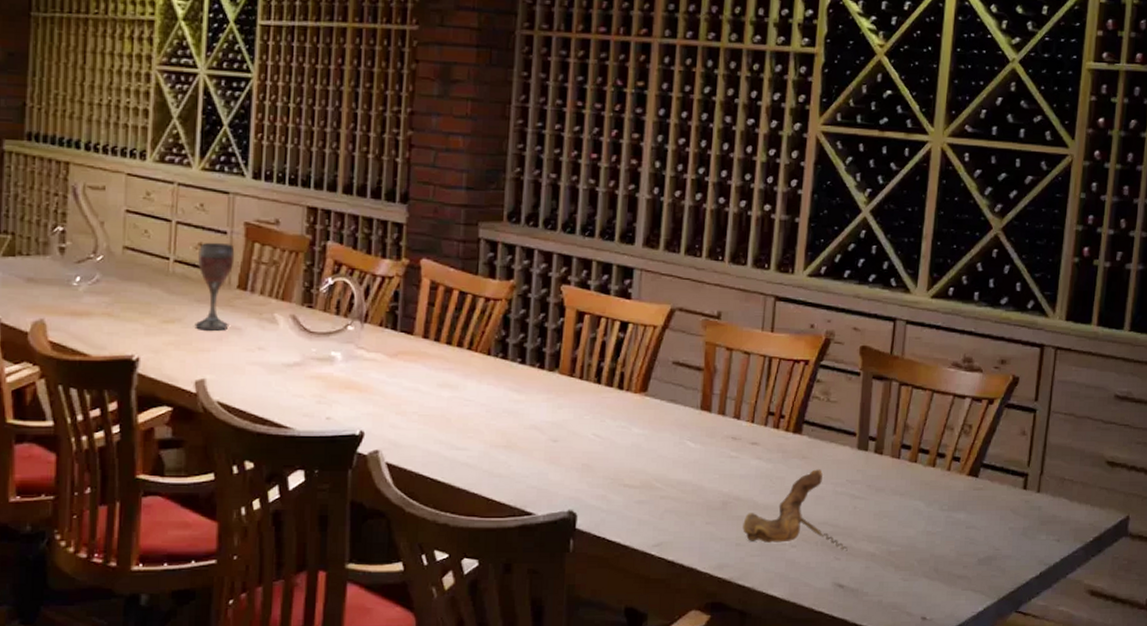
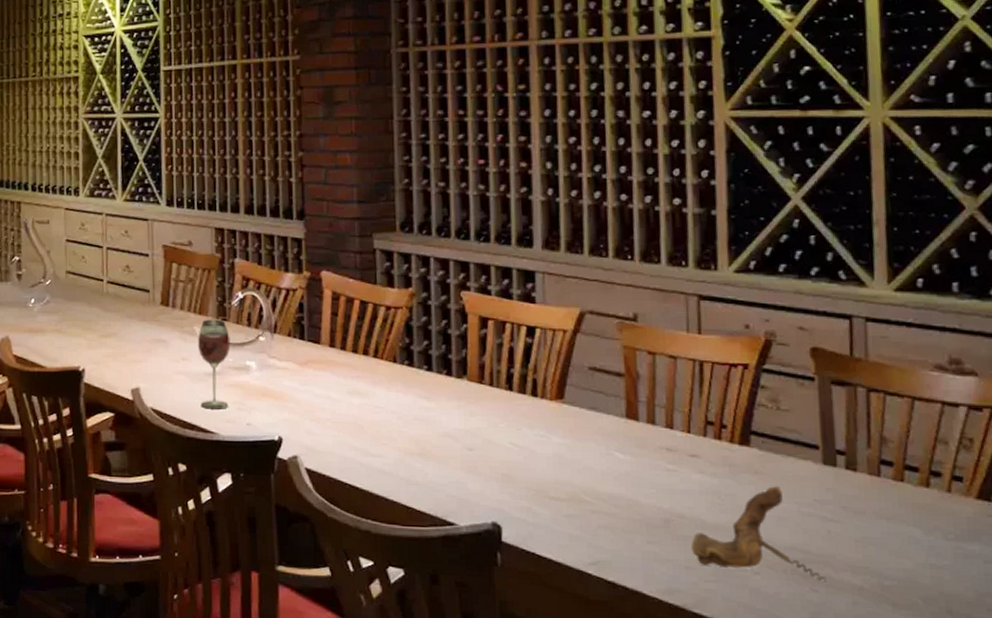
cup: present [195,242,235,329] -> none [126,264,157,342]
wineglass: none [275,306,315,403] -> present [197,319,231,409]

